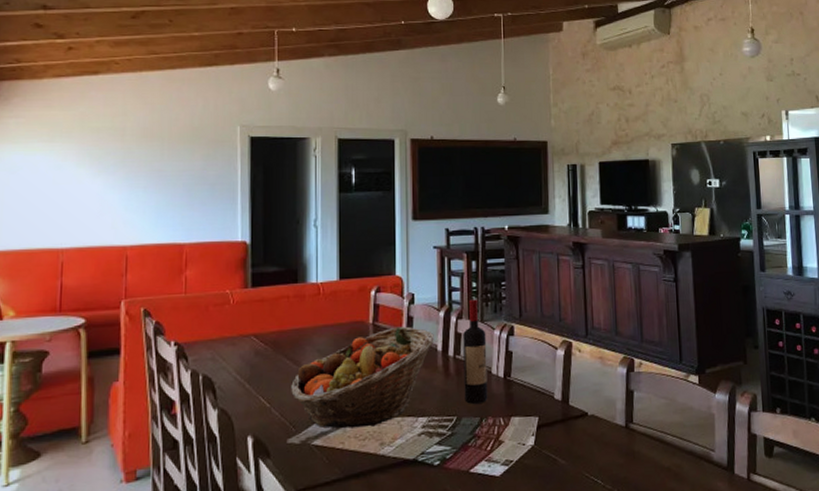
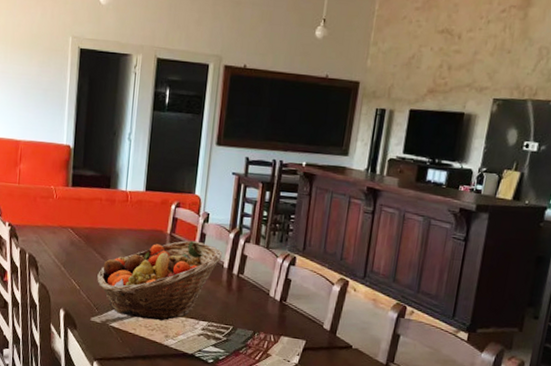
wine bottle: present [463,299,488,404] -> none [242,226,270,319]

